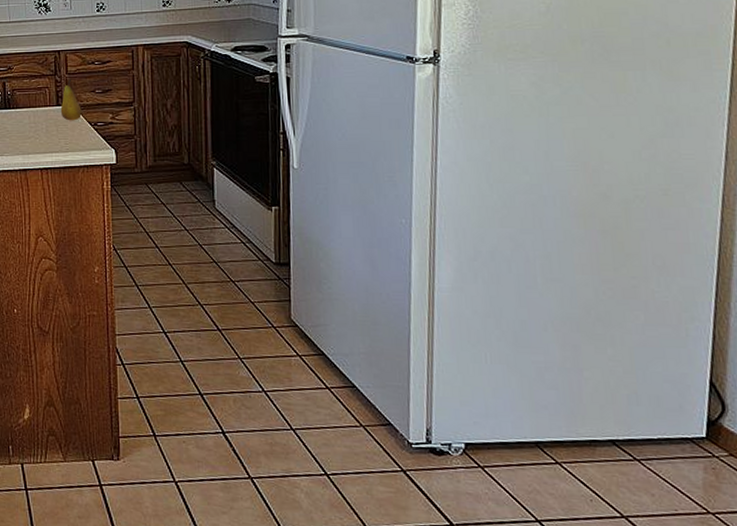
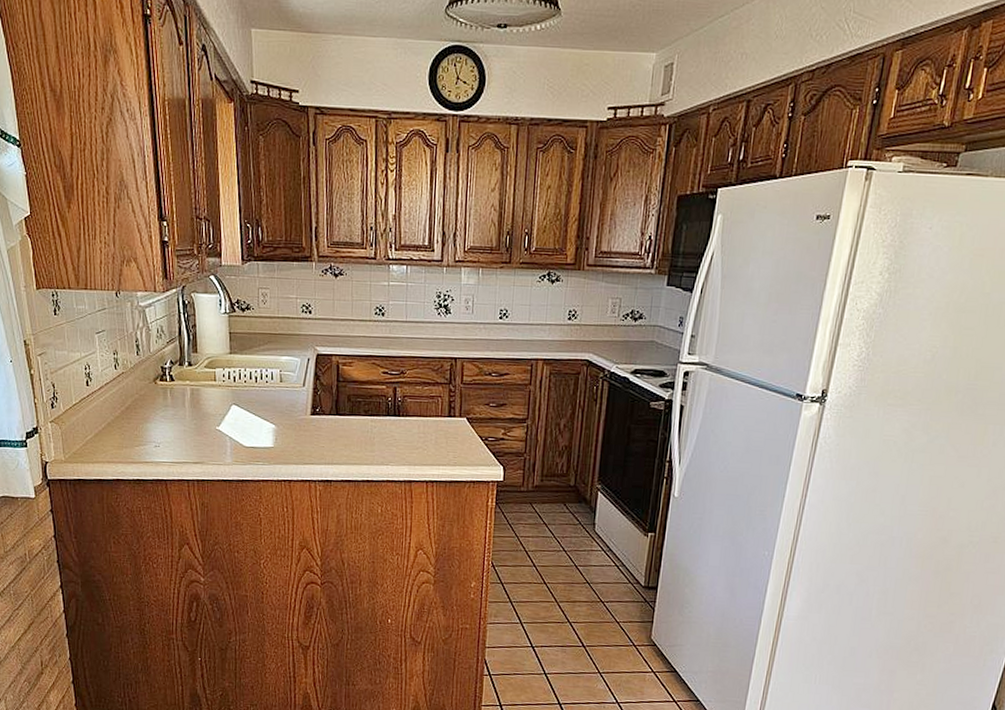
fruit: present [60,79,82,121] -> none [451,389,474,434]

